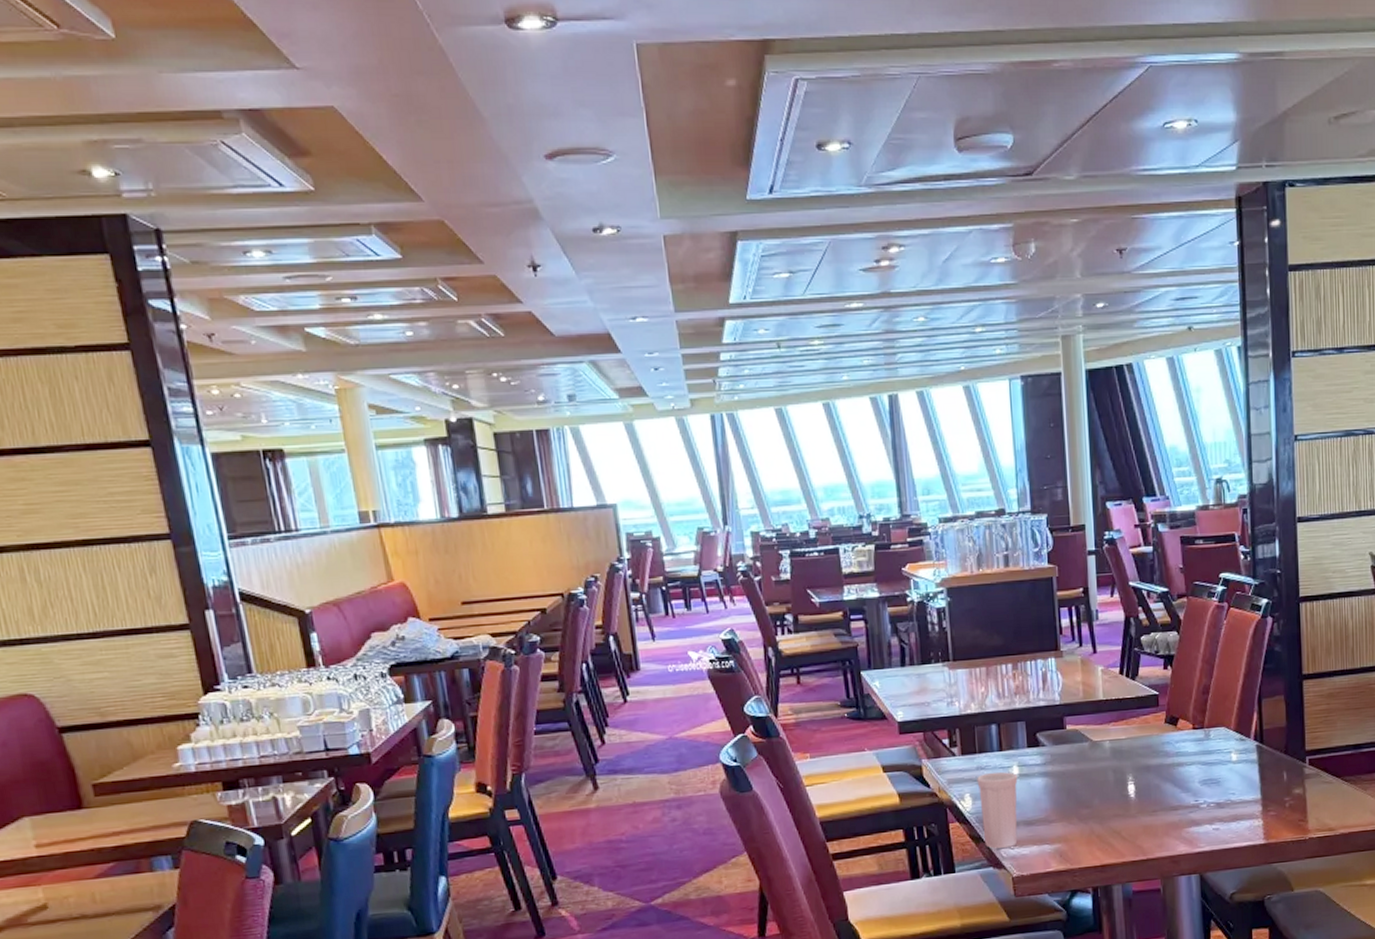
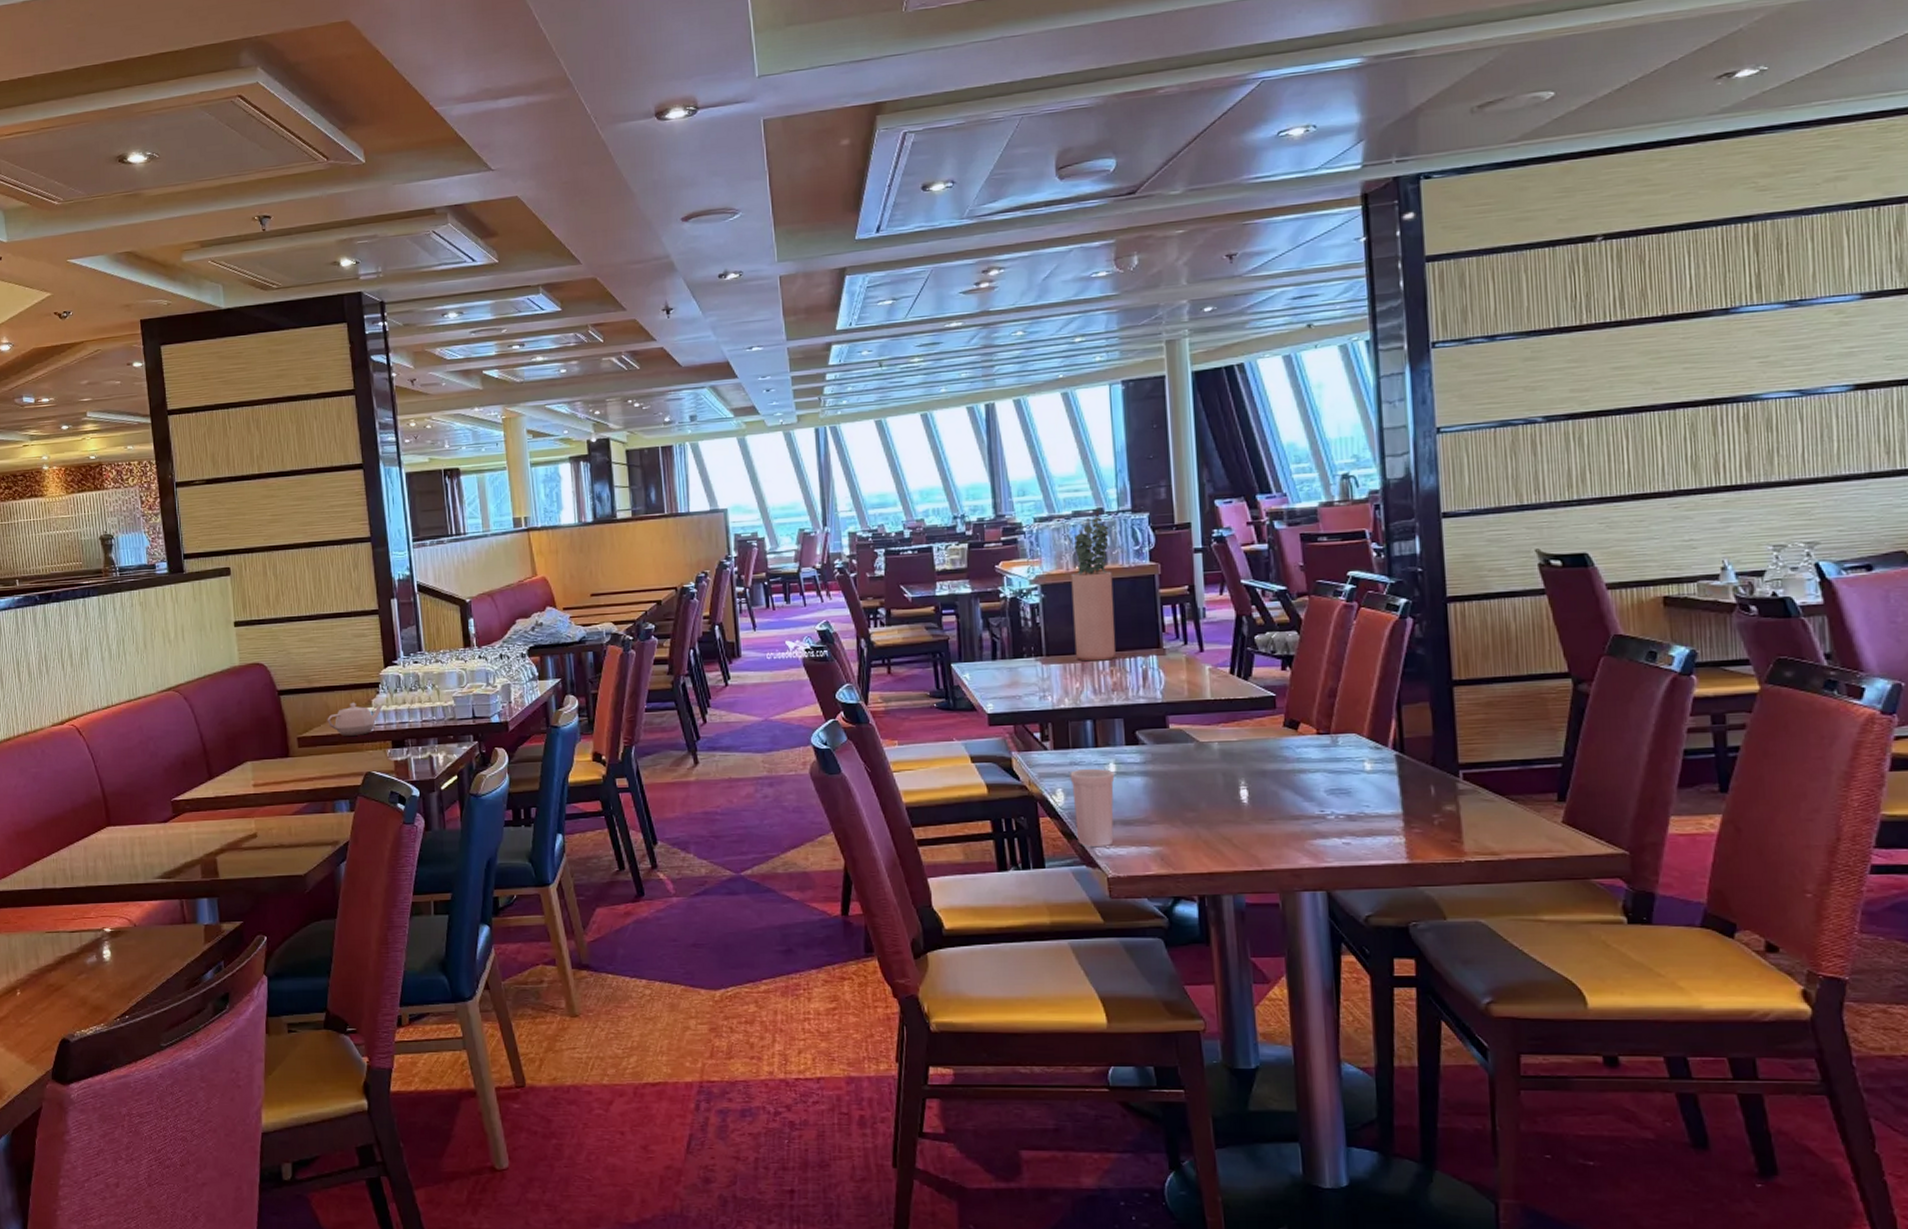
teapot: none [131,737,206,780] -> present [327,702,383,736]
vase: none [975,511,1018,666] -> present [1071,511,1117,662]

